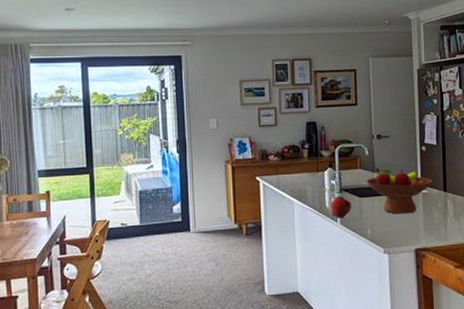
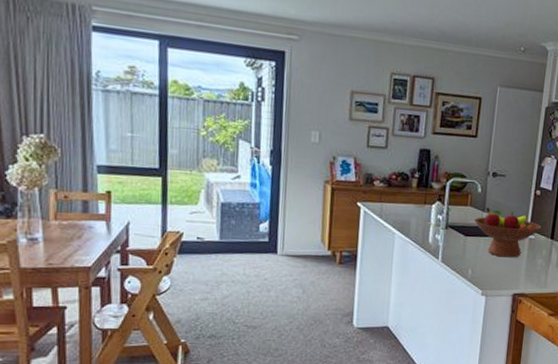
apple: present [331,196,351,218] -> none [433,232,456,255]

